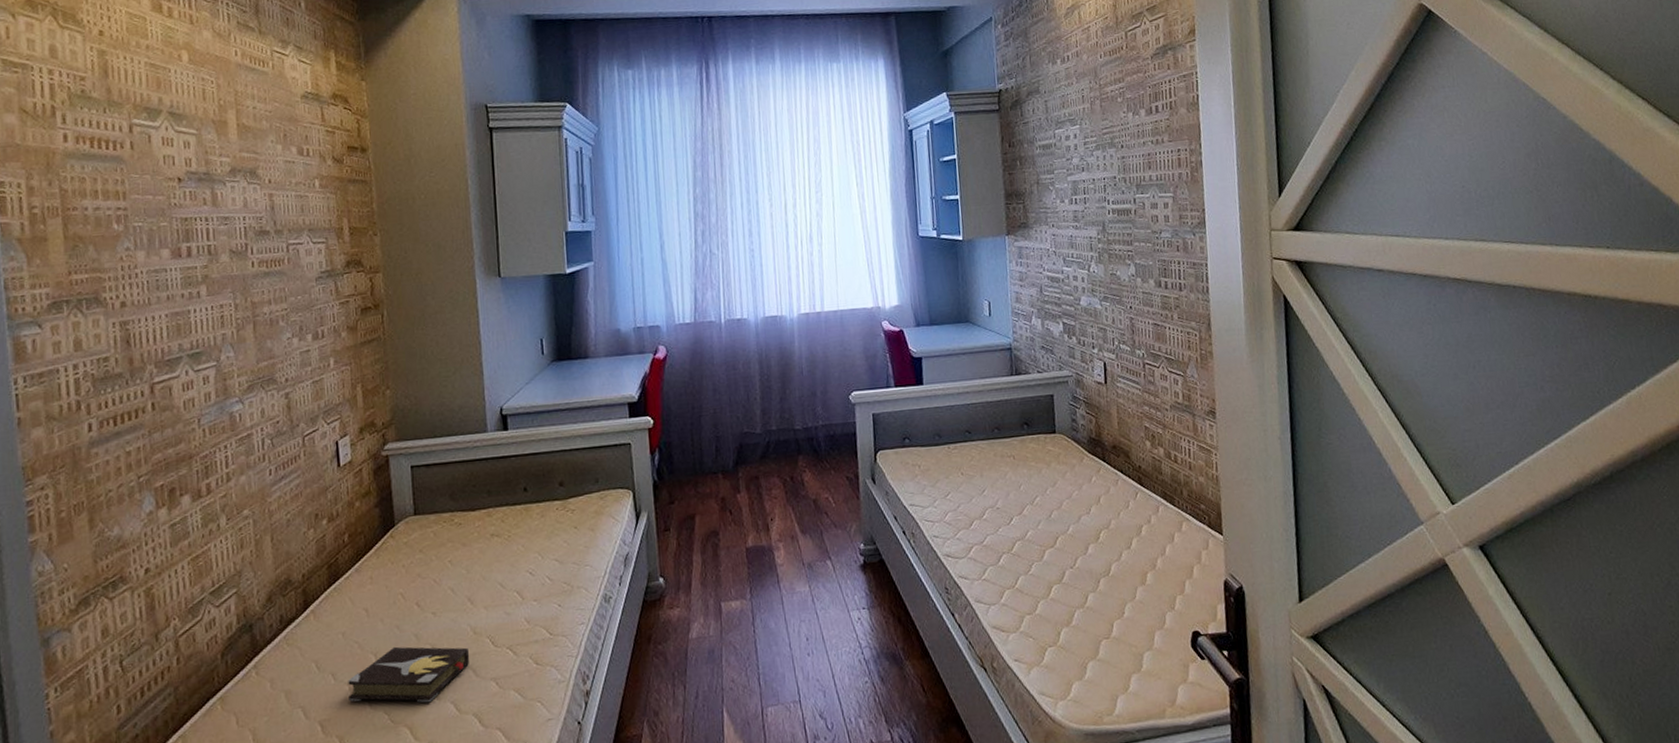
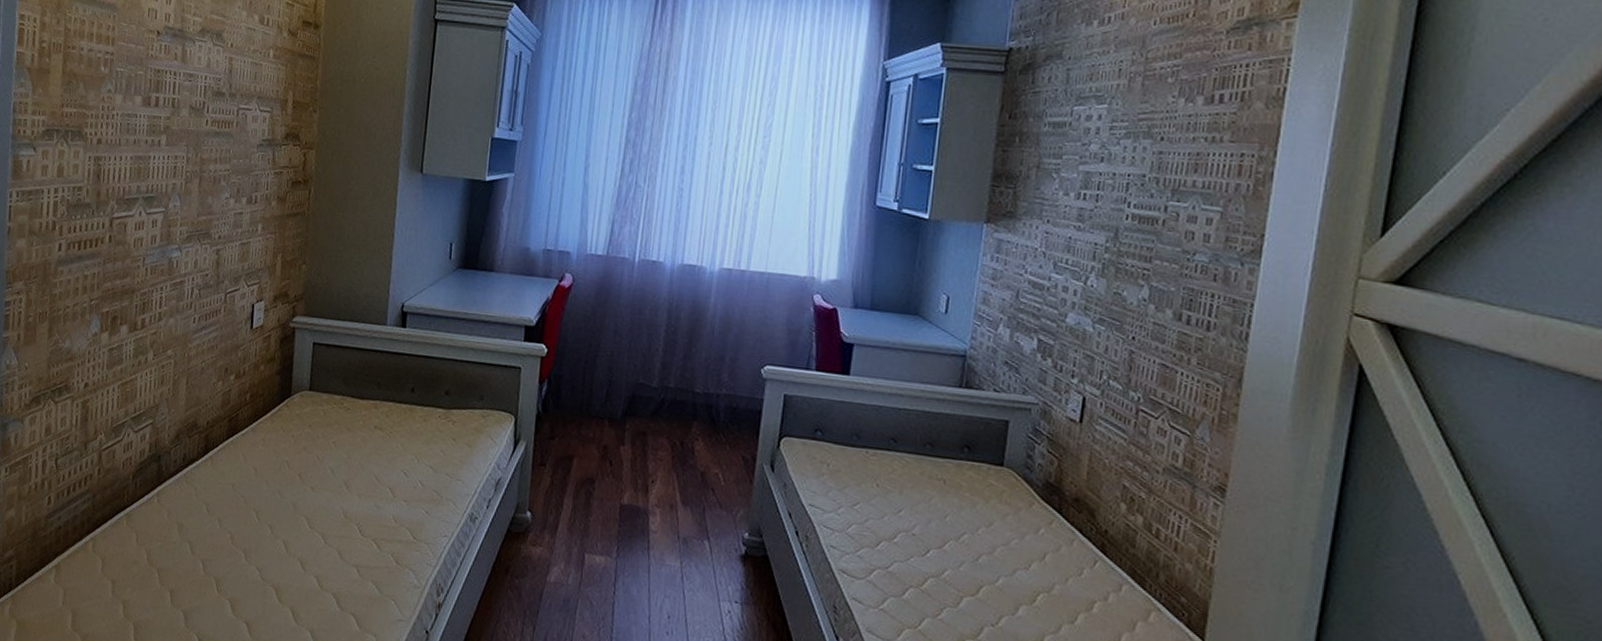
hardback book: present [348,646,470,703] -> none [229,509,338,571]

